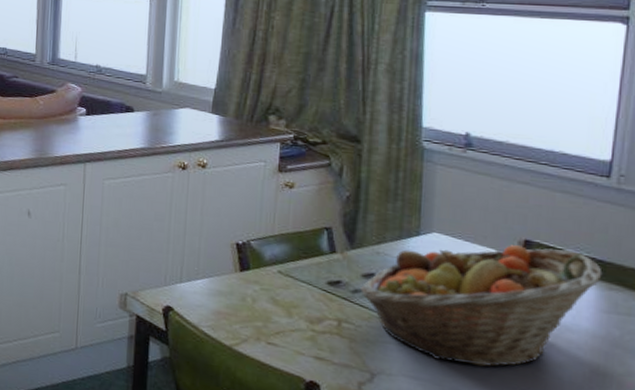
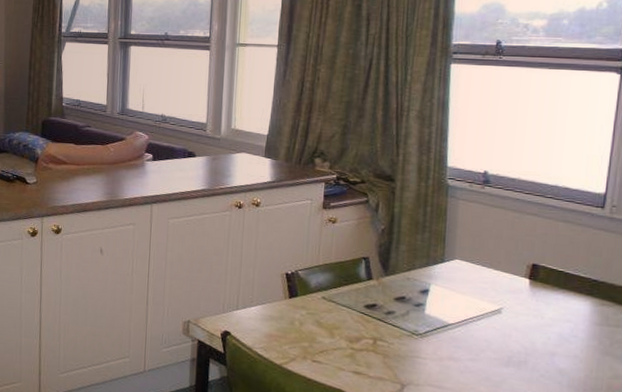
fruit basket: present [360,245,603,367] -> none [393,269,597,375]

